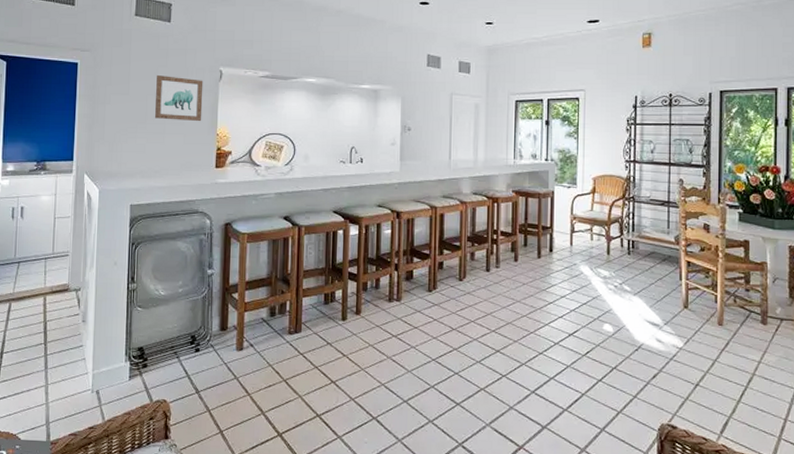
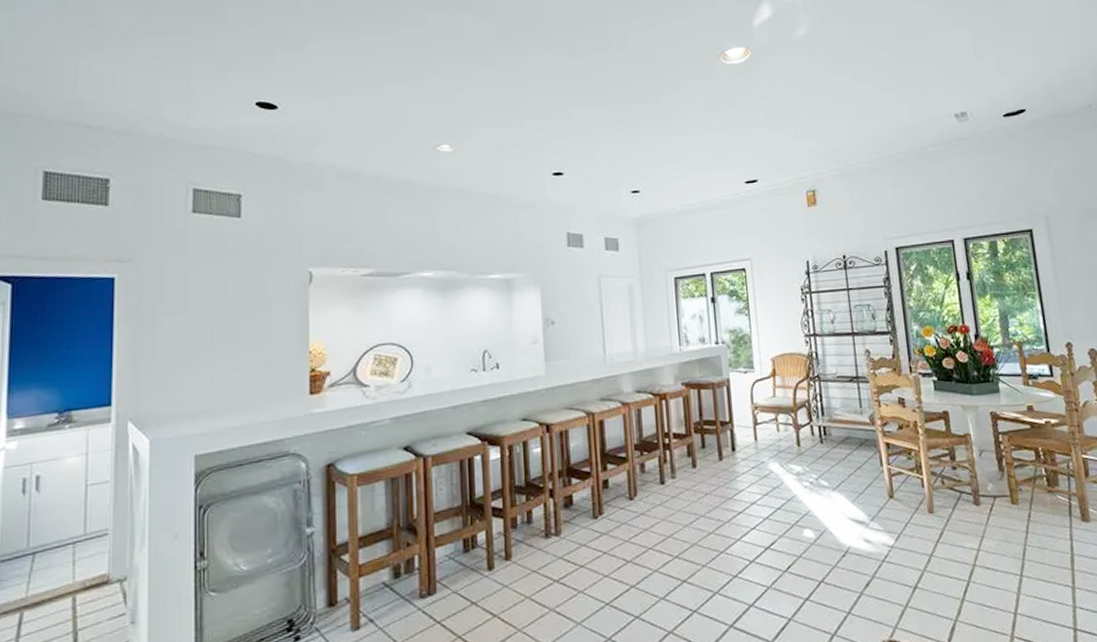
wall art: present [154,74,203,122] -> none [223,283,289,340]

